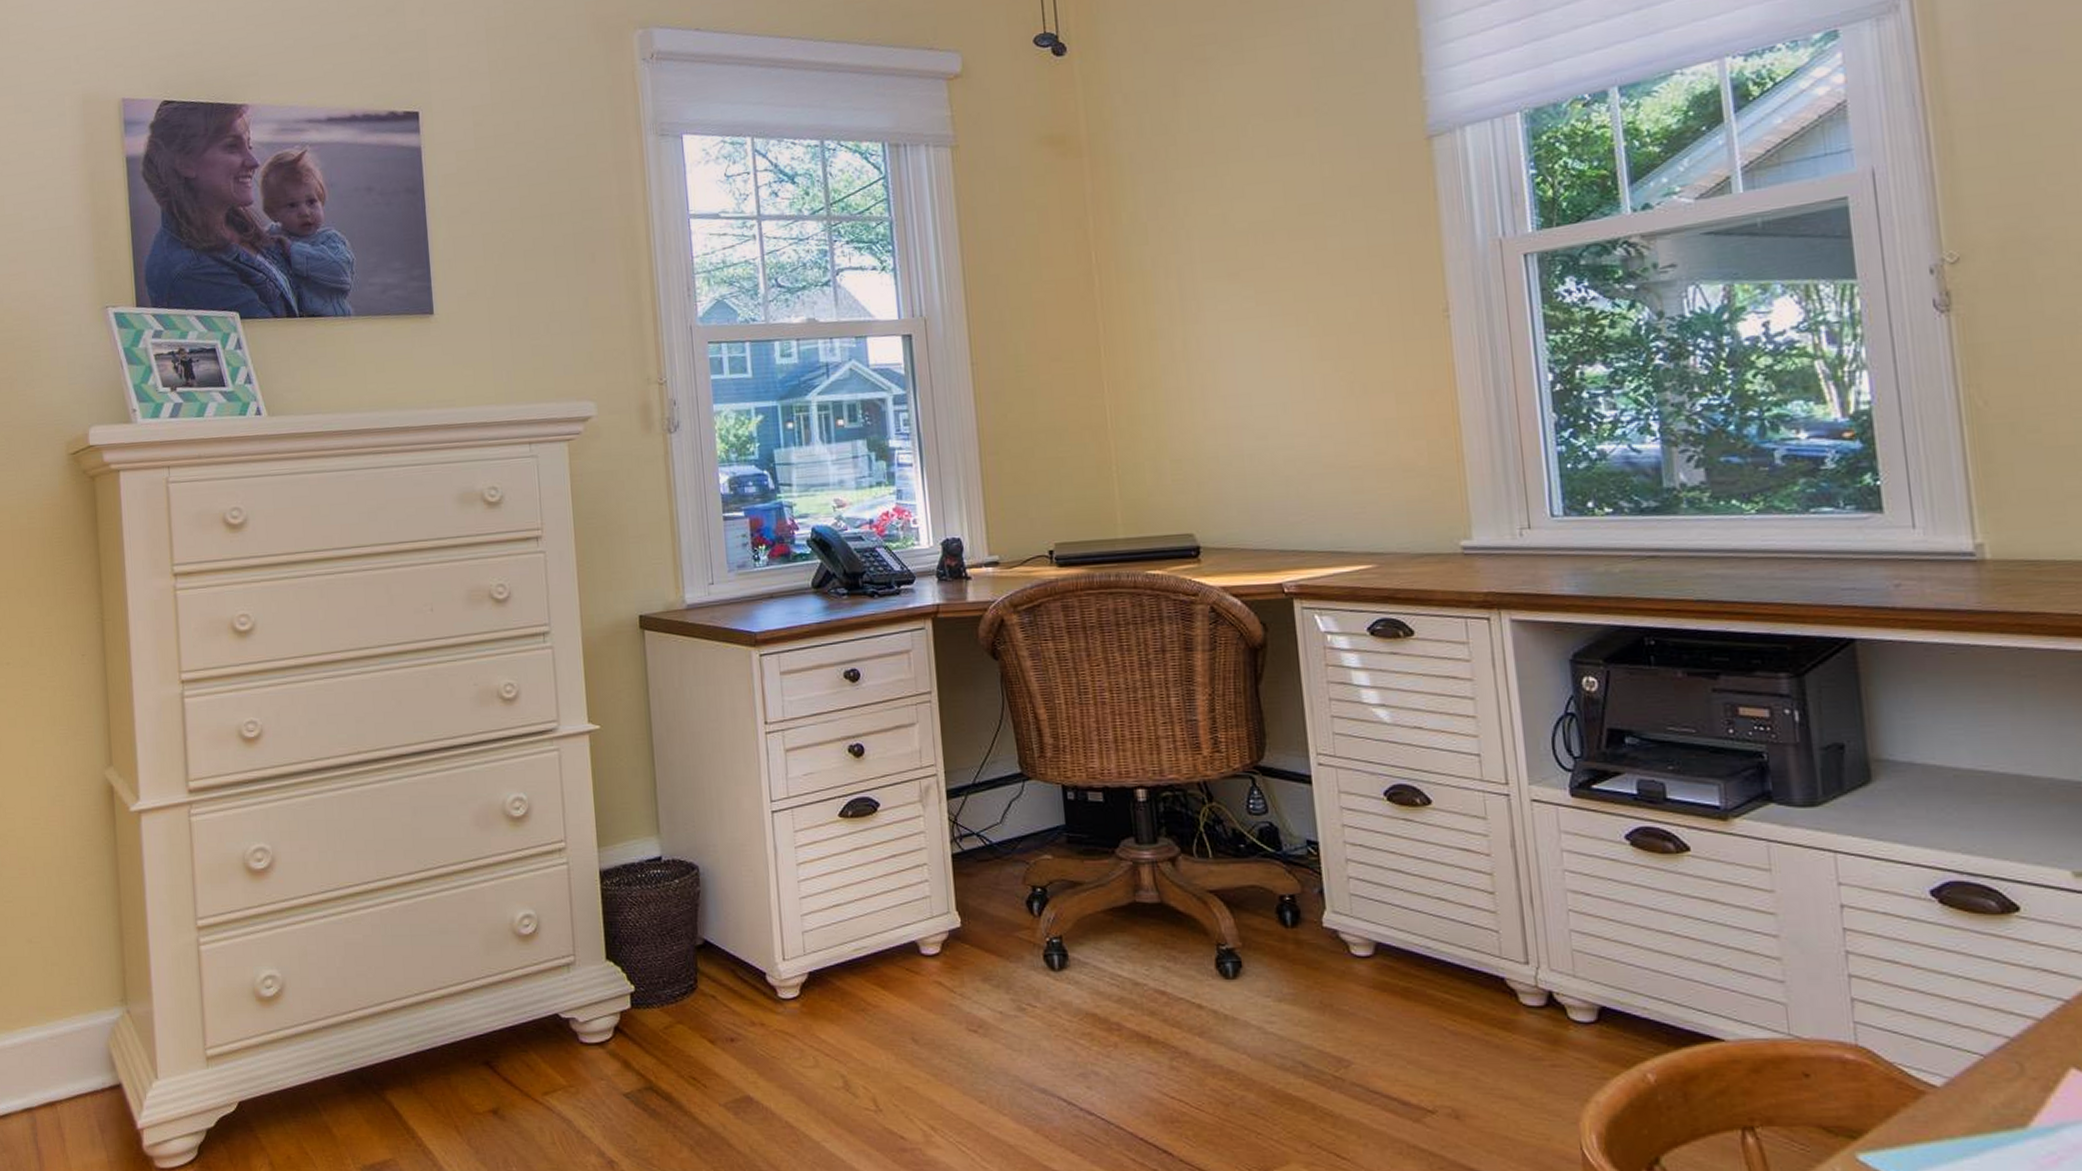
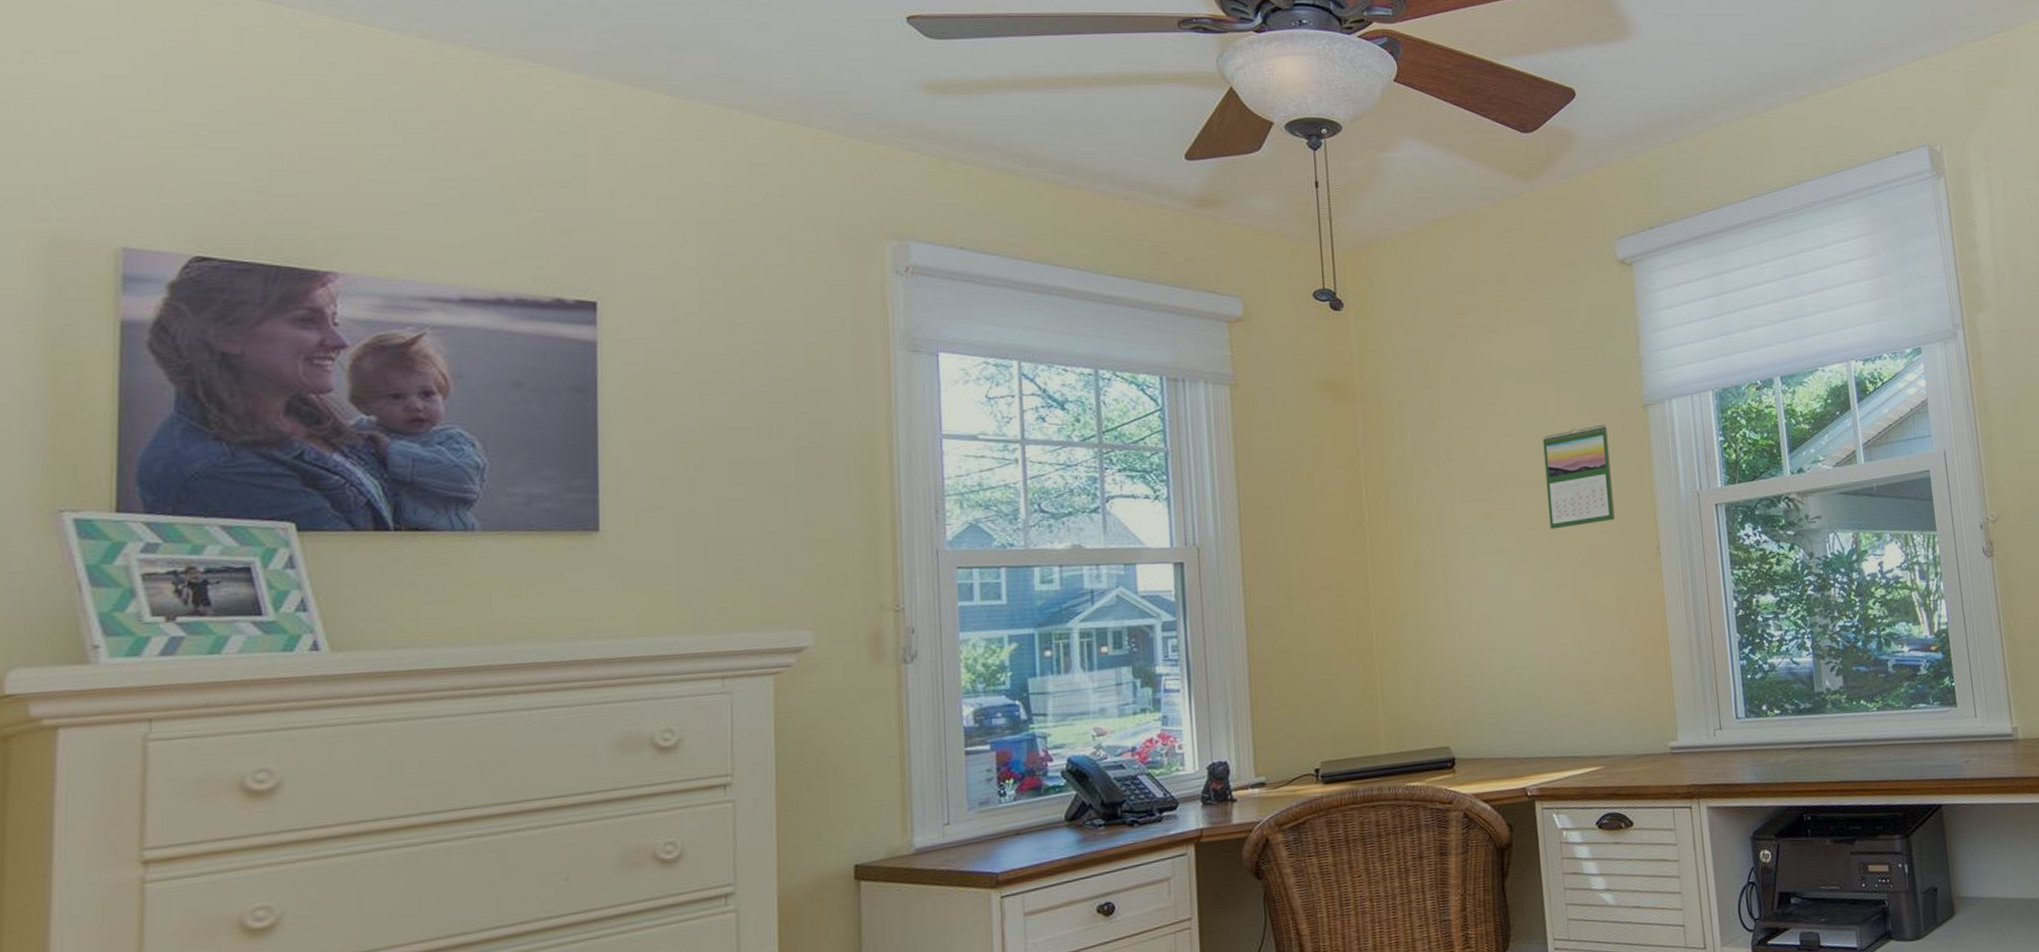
calendar: none [1299,162,1390,291] -> present [1542,424,1615,529]

